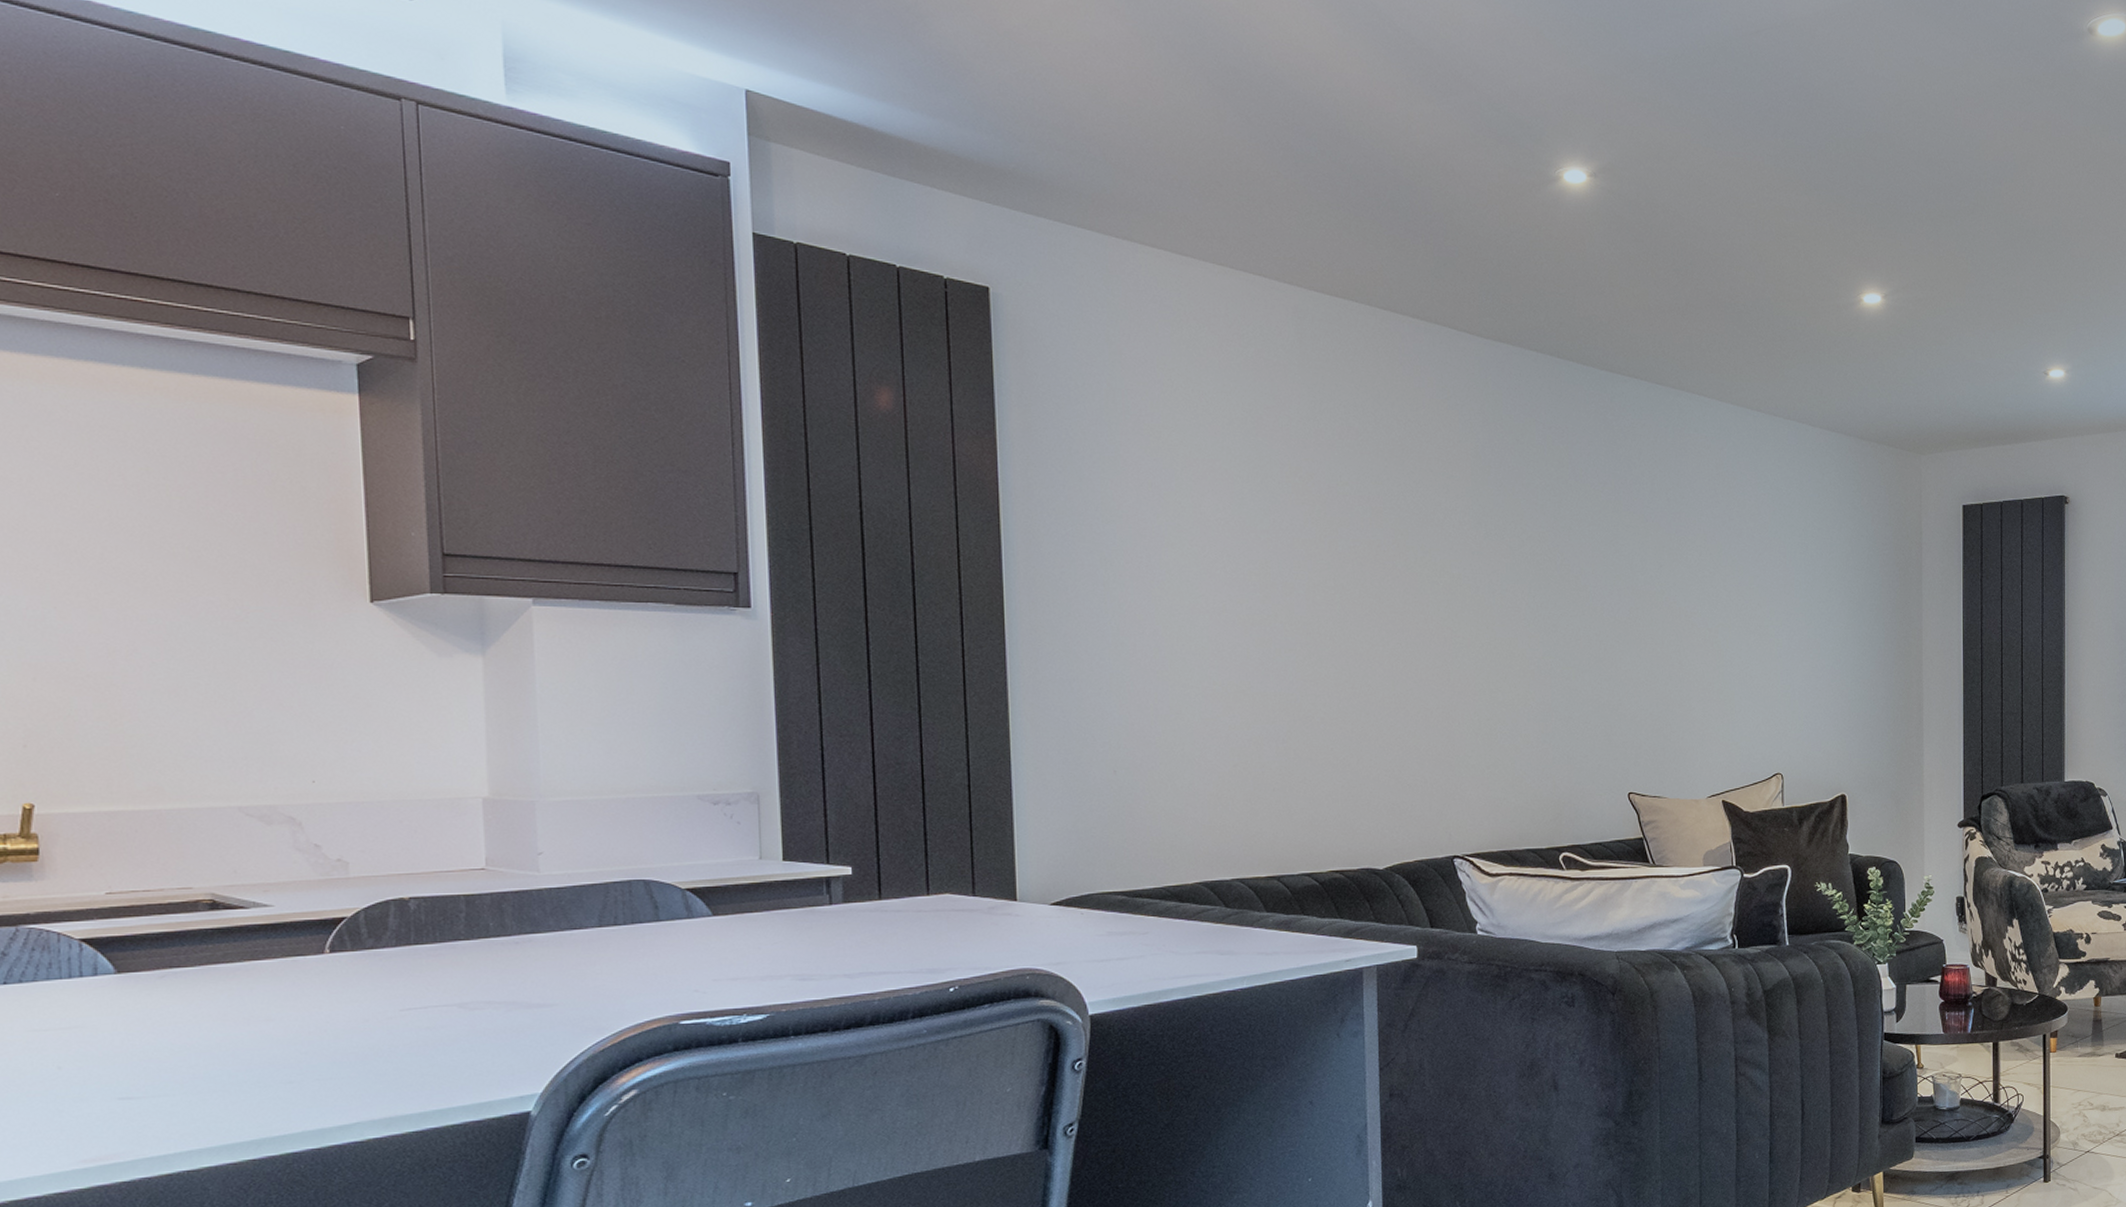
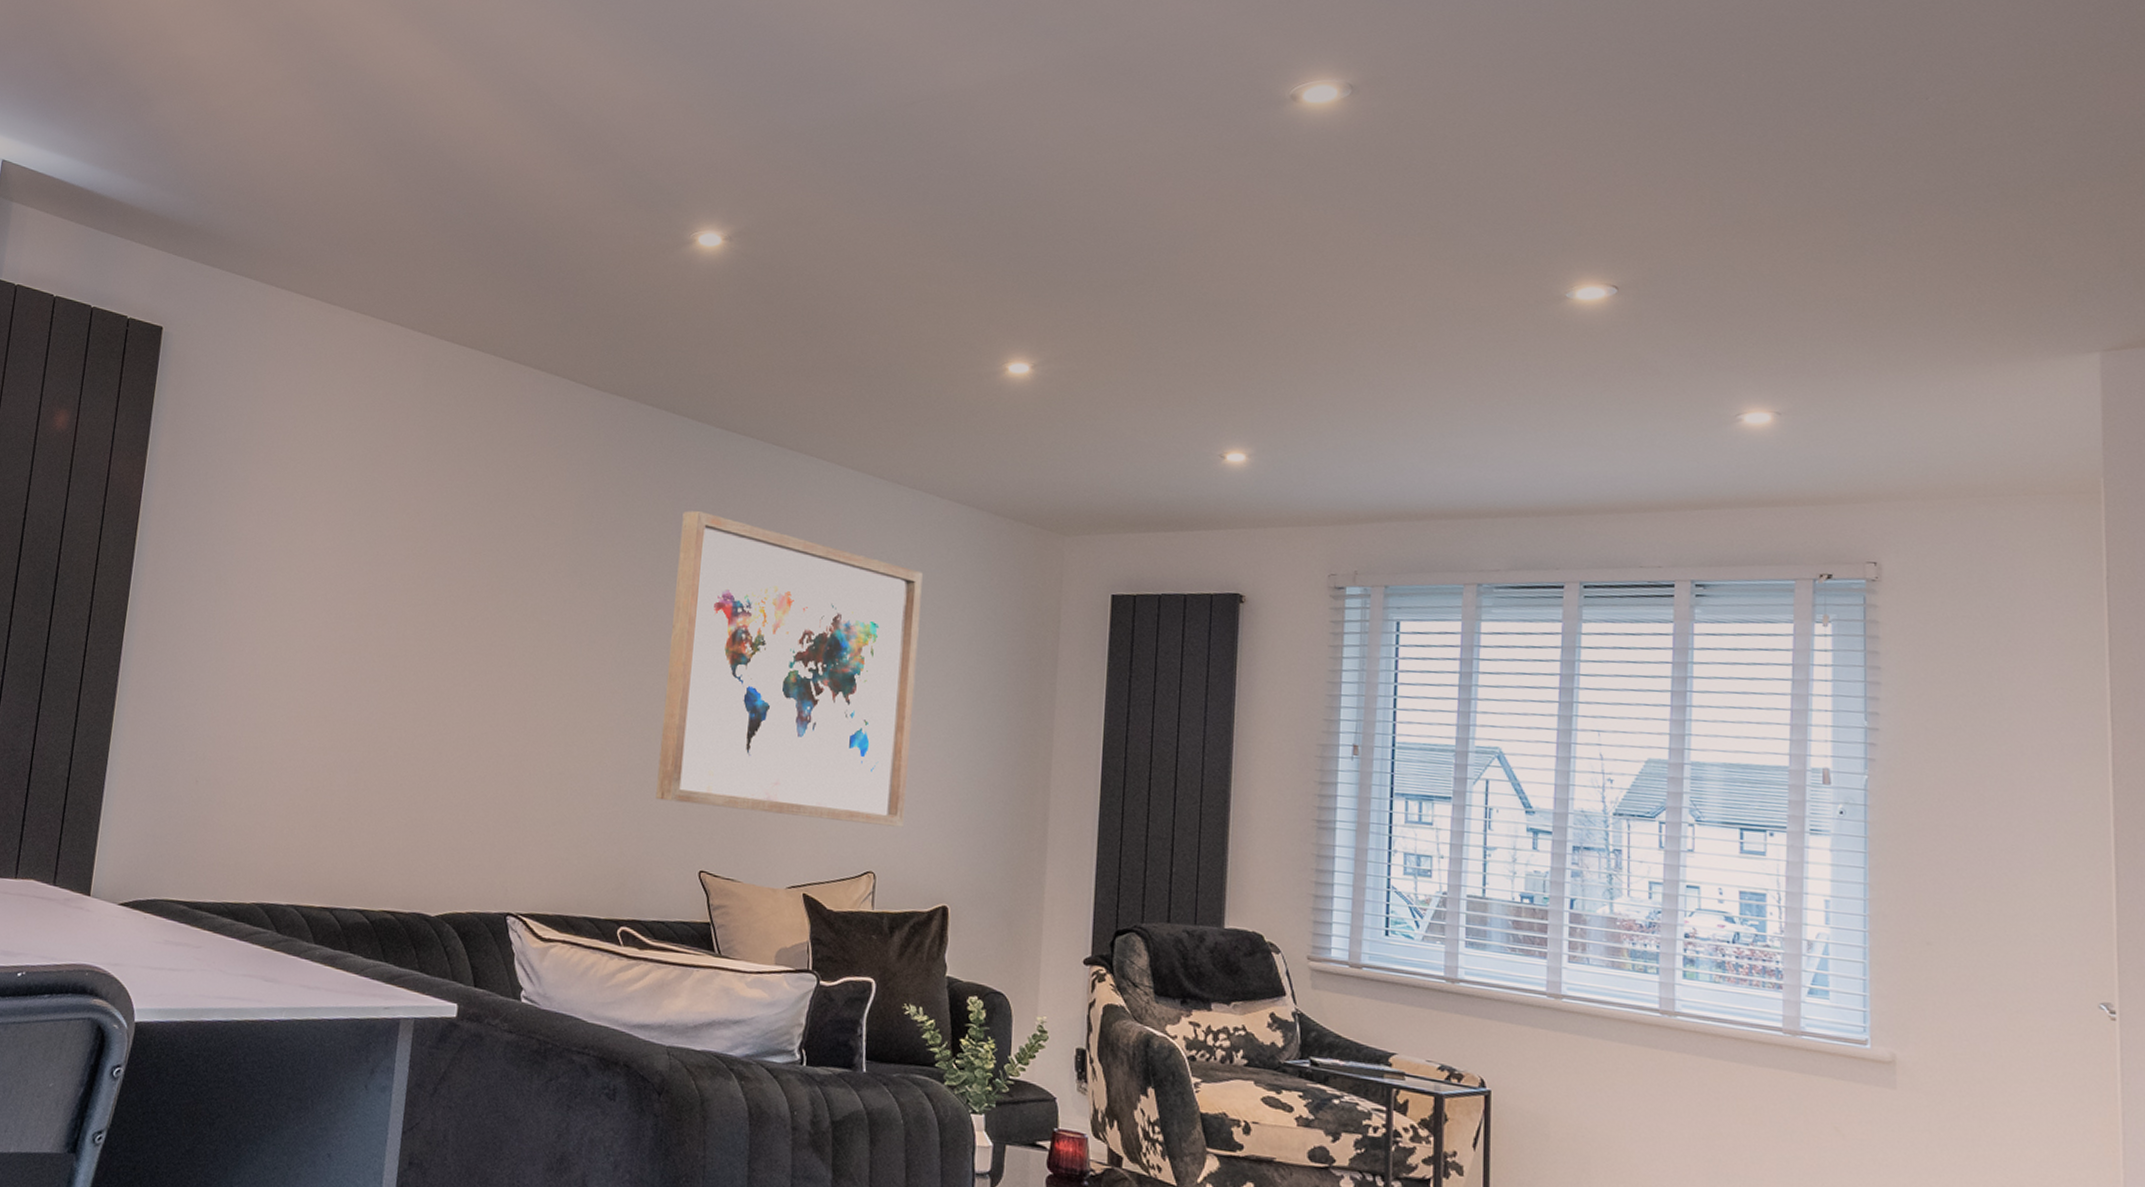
wall art: none [1578,453,1804,733] -> present [655,510,923,828]

